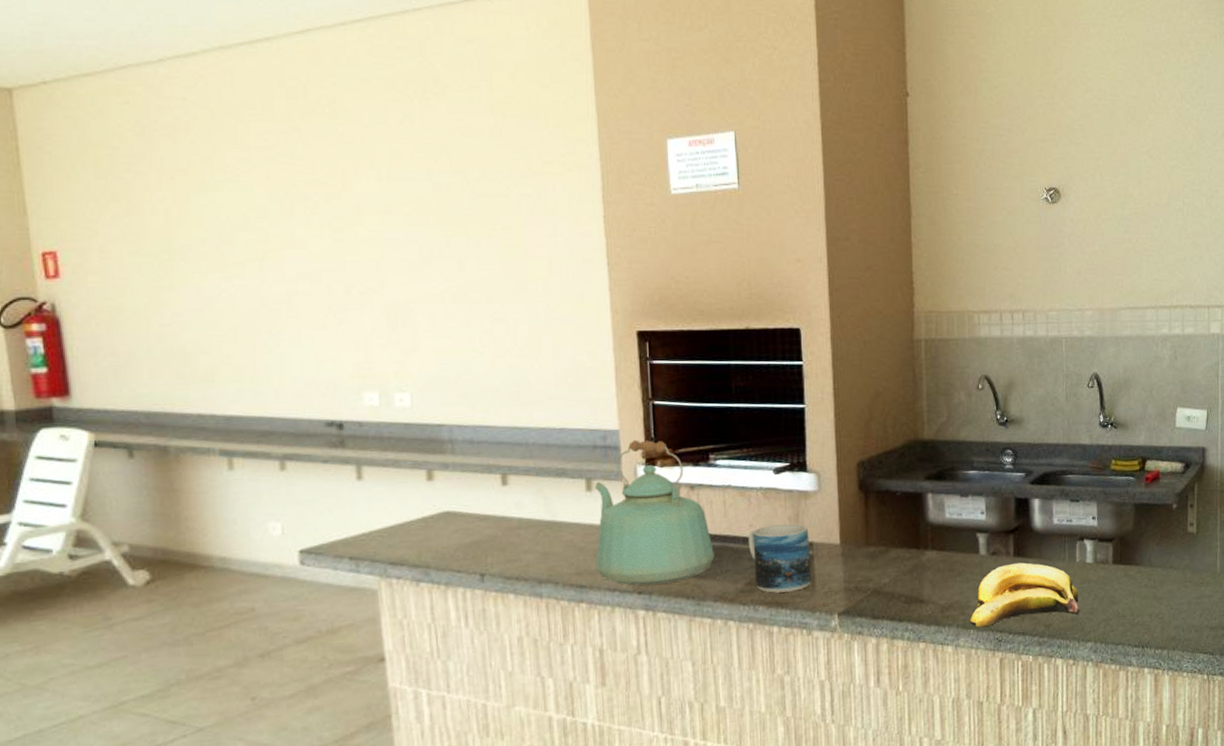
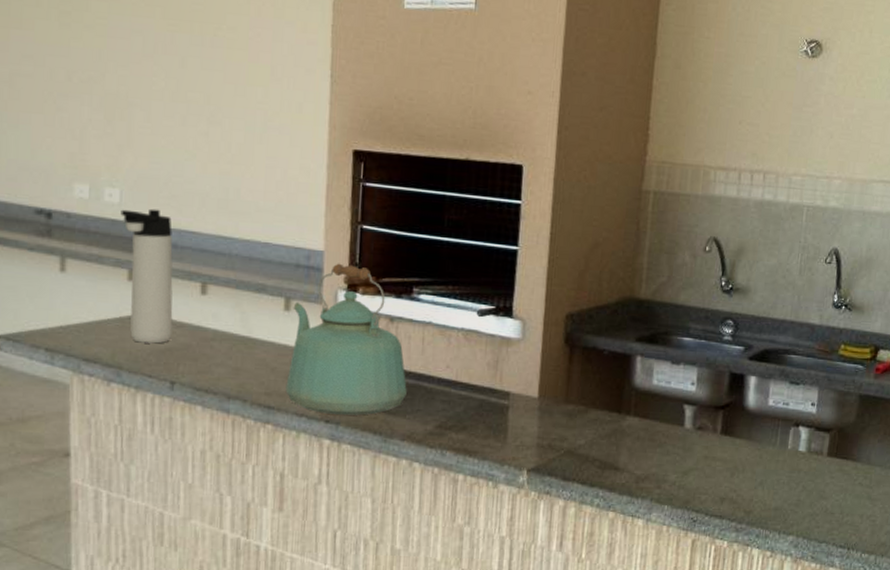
thermos bottle: none [413,408,477,540] -> present [120,208,173,344]
mug: present [748,523,811,593] -> none [442,368,507,441]
banana: present [969,562,1080,628] -> none [664,441,786,506]

